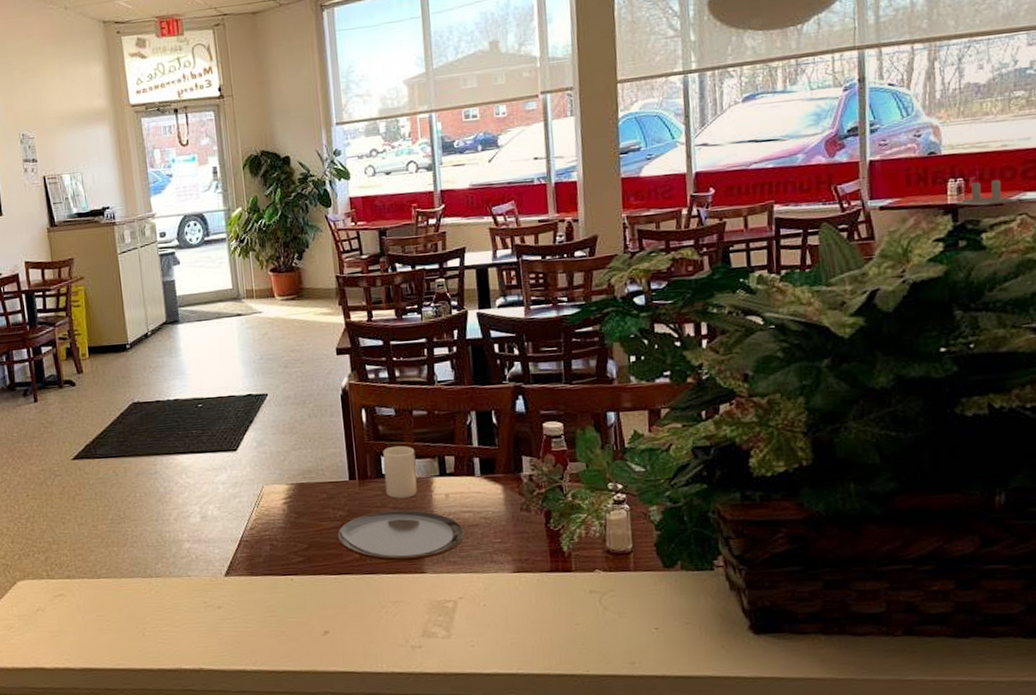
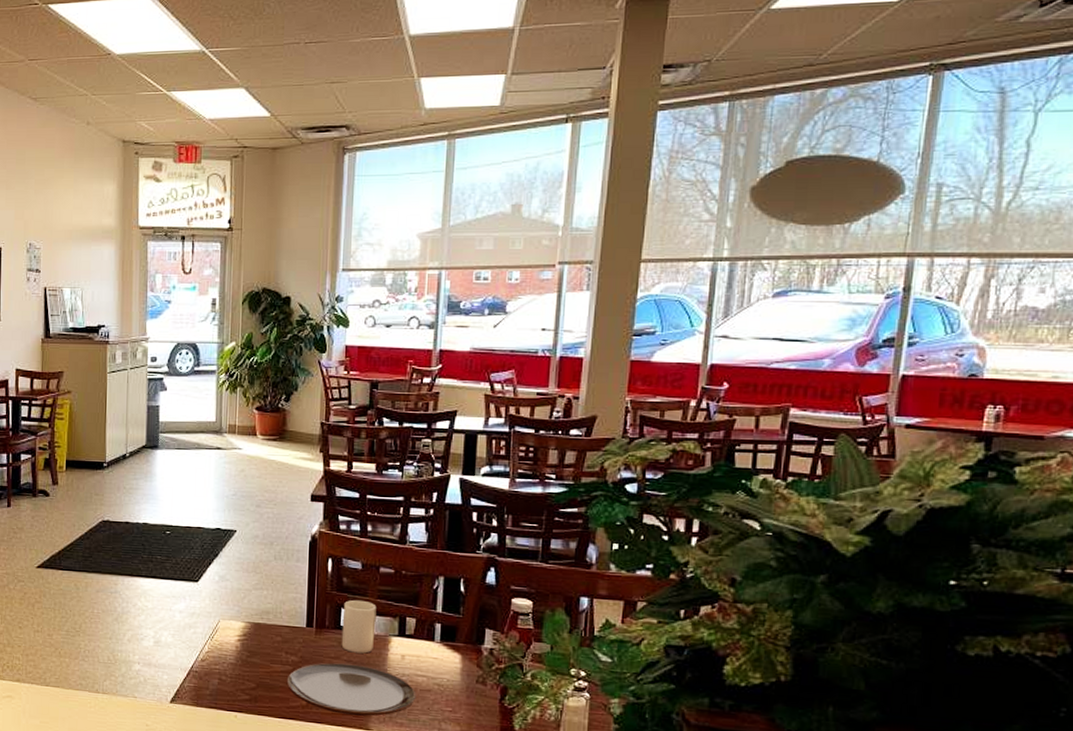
napkin holder: present [954,179,1019,206] -> none [990,411,1063,439]

